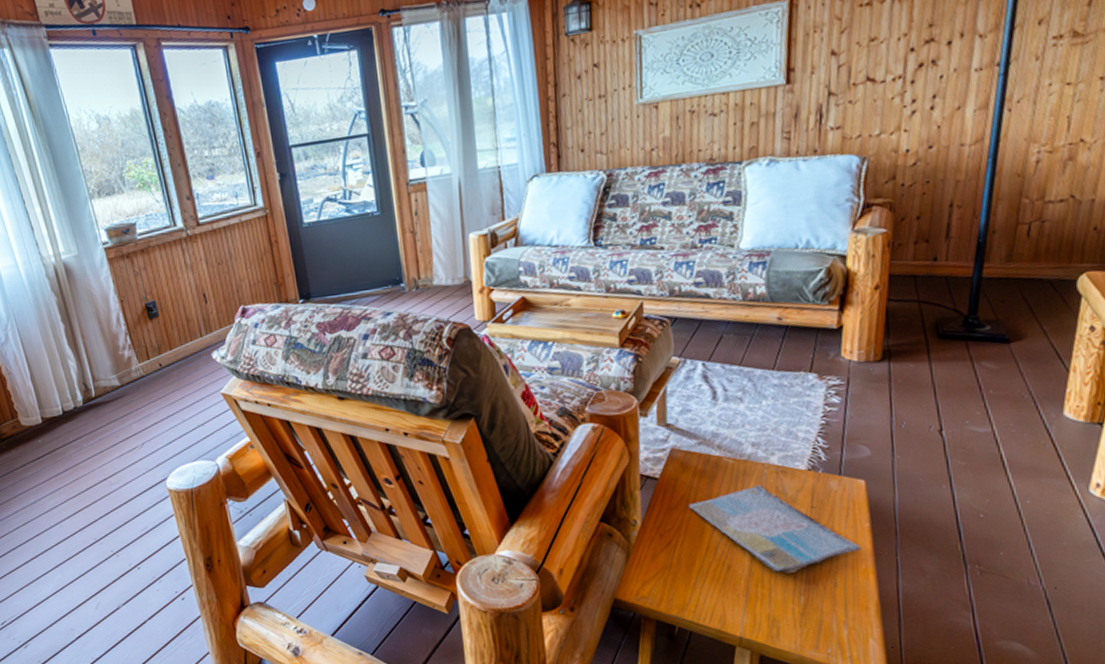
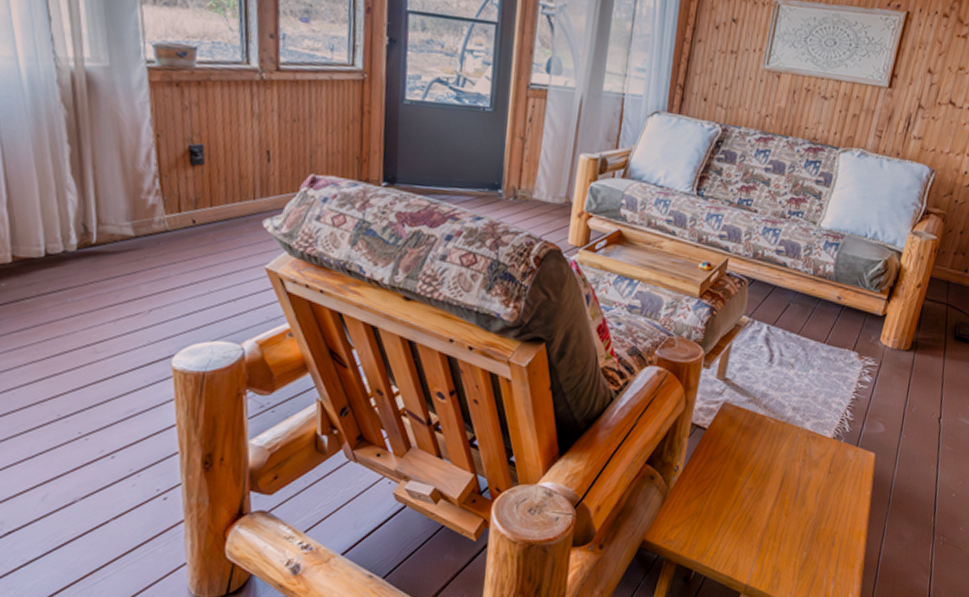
book: present [688,485,862,573] -> none [727,446,860,529]

